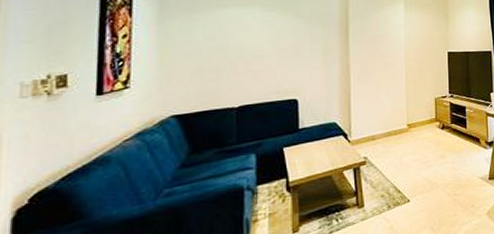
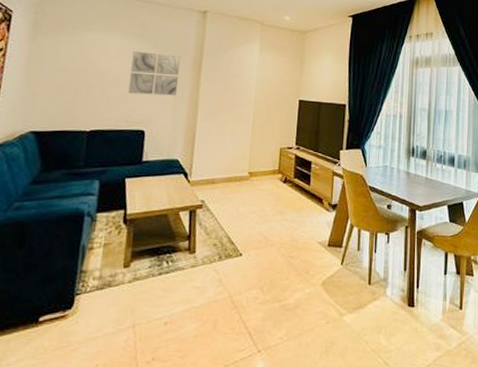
wall art: none [275,22,327,65] -> present [128,51,180,96]

